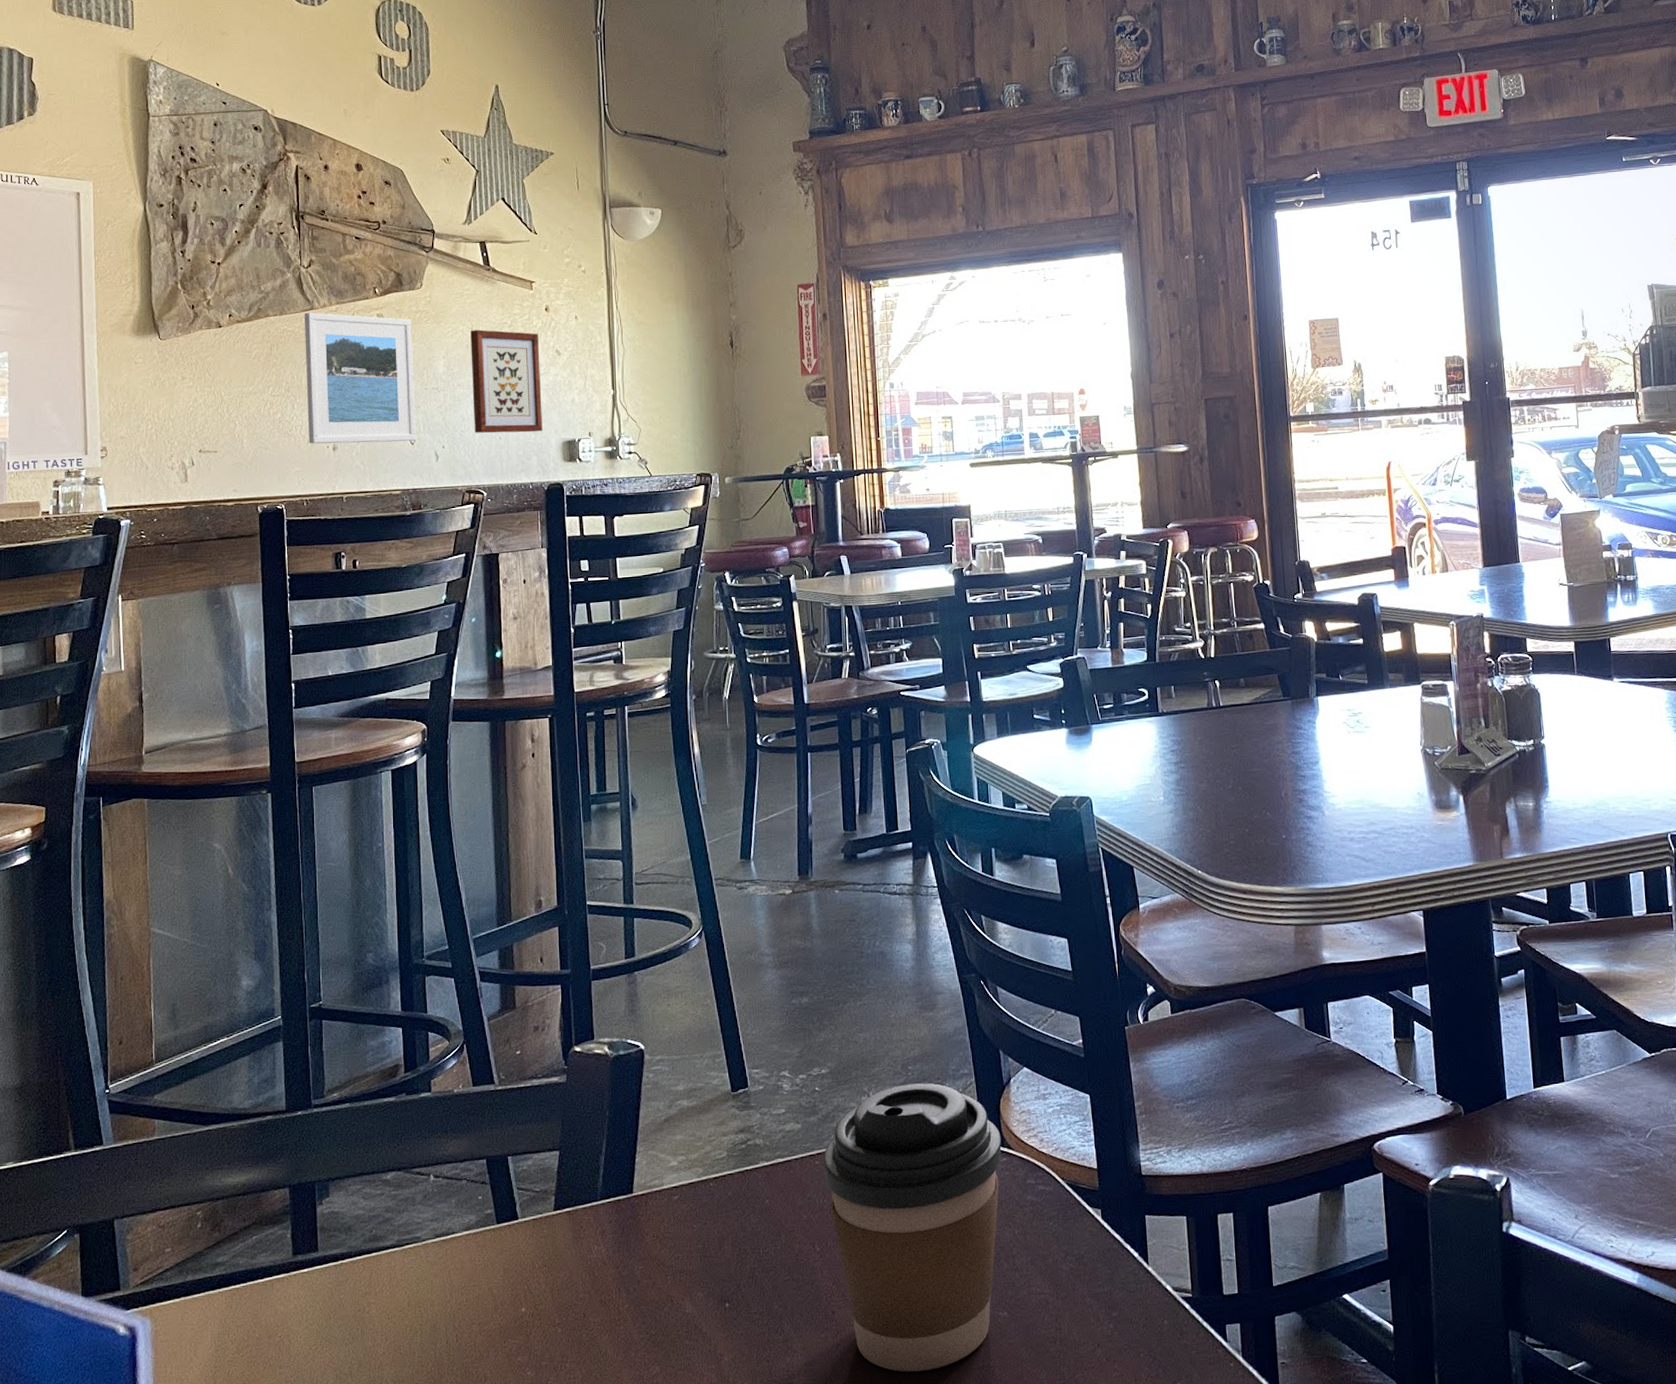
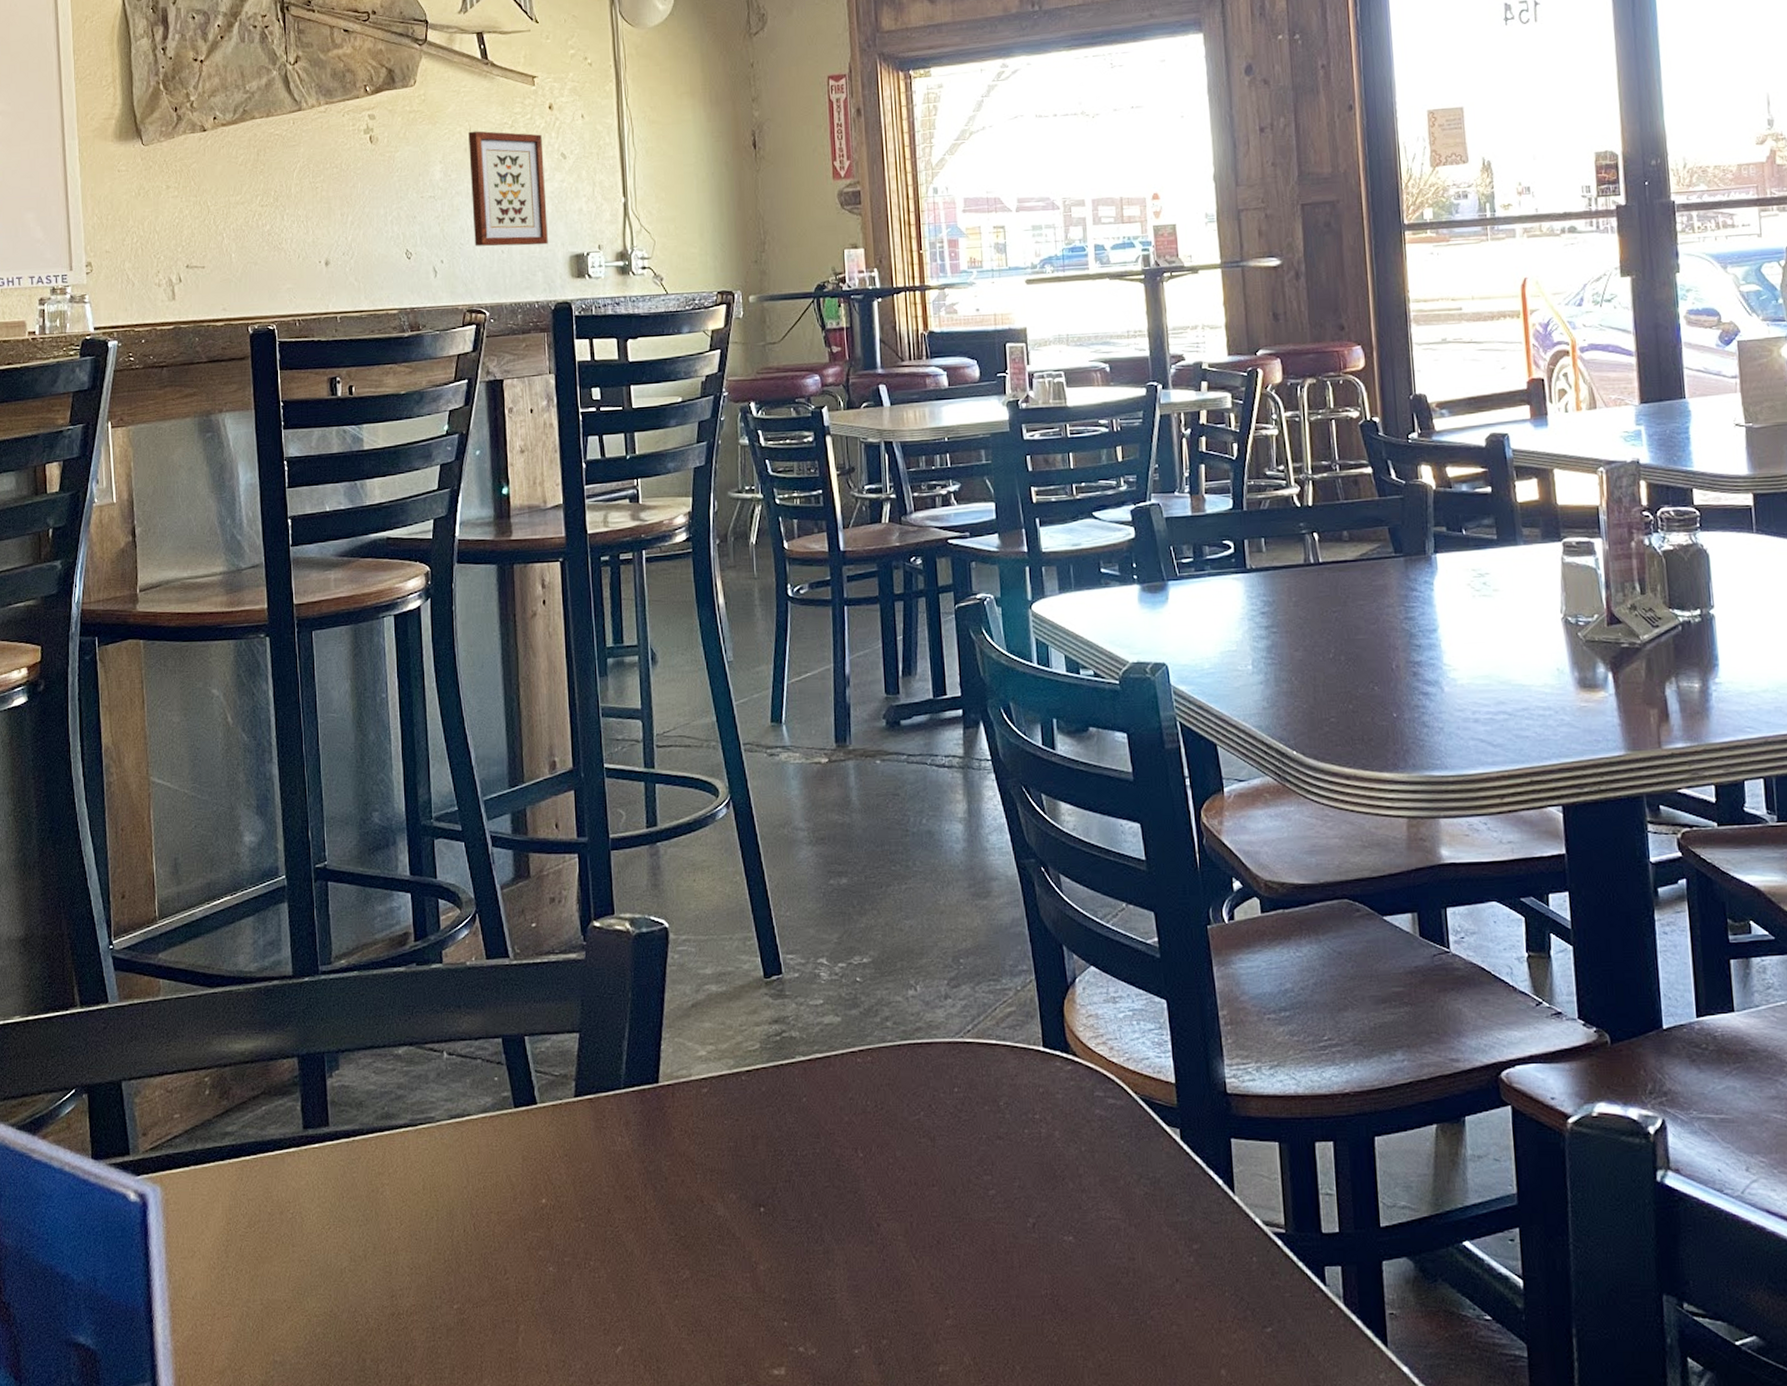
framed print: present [304,312,416,444] -> none [291,113,413,259]
coffee cup: present [823,1083,1002,1372] -> none [865,978,1066,1295]

